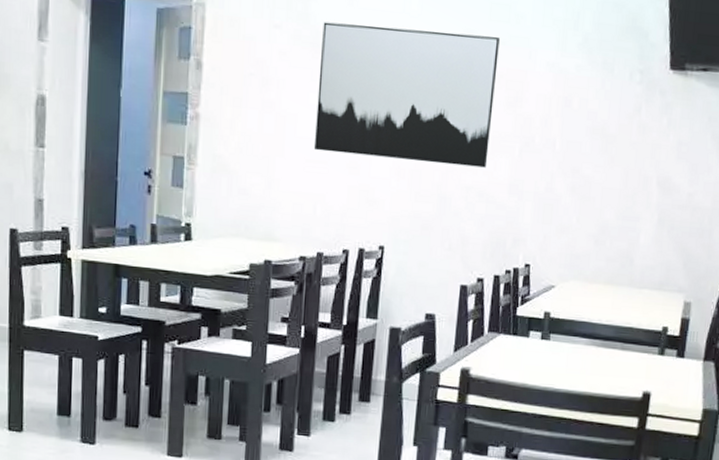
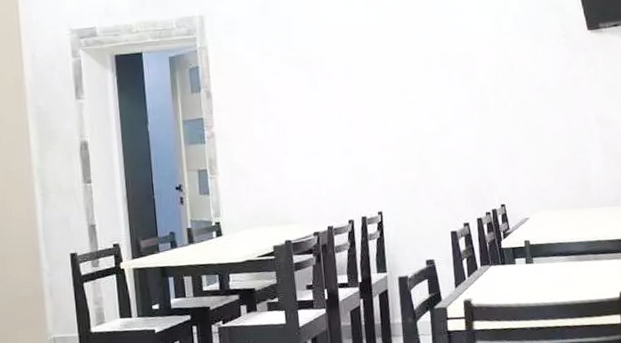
wall art: present [315,22,500,168] -> none [304,31,455,145]

